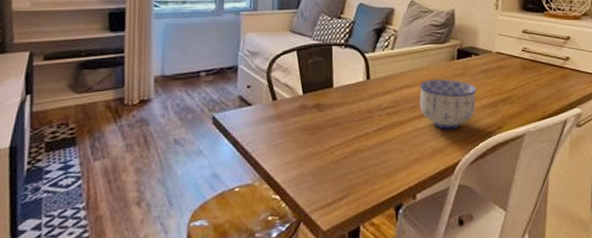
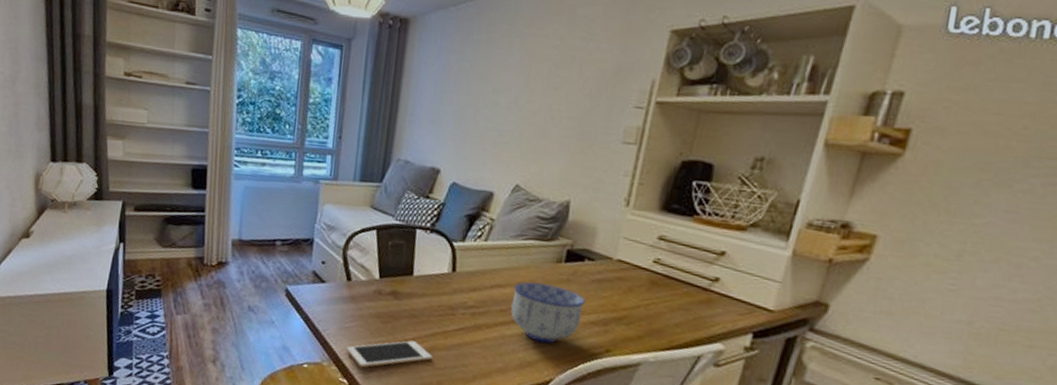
cell phone: none [277,147,357,181] -> present [346,340,432,368]

